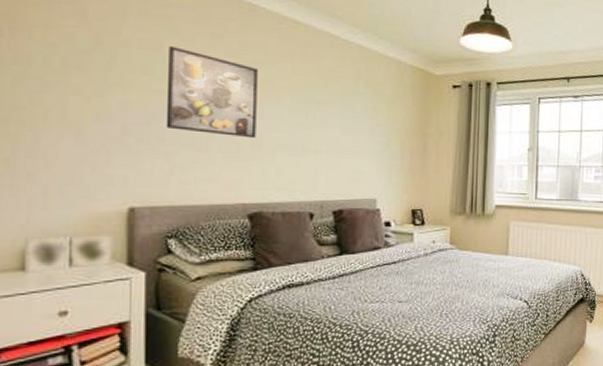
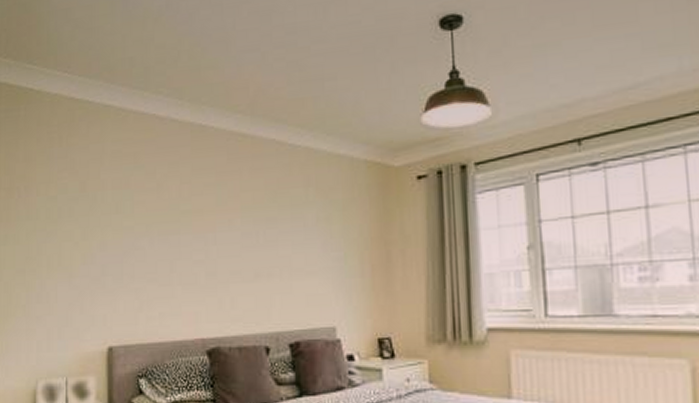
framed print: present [166,46,258,139] -> none [134,182,211,267]

